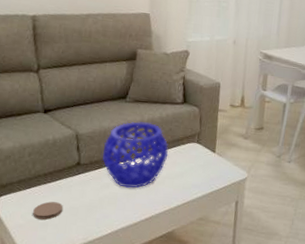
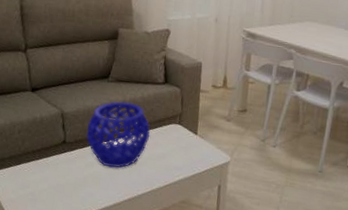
coaster: present [33,201,63,220] -> none [23,178,51,195]

